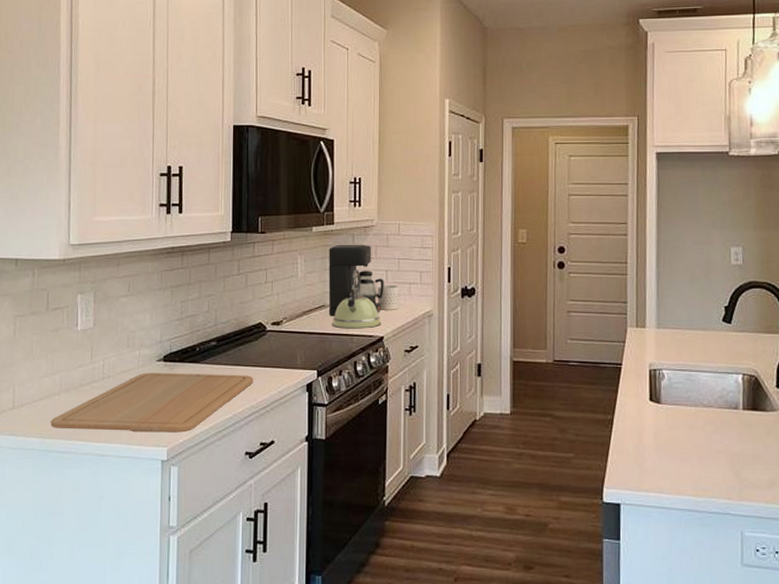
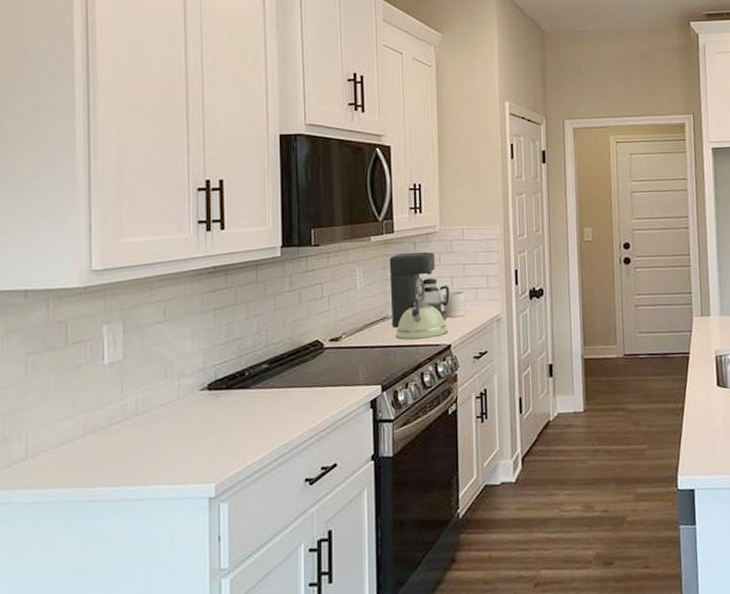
chopping board: present [50,373,253,433] -> none [73,396,311,476]

